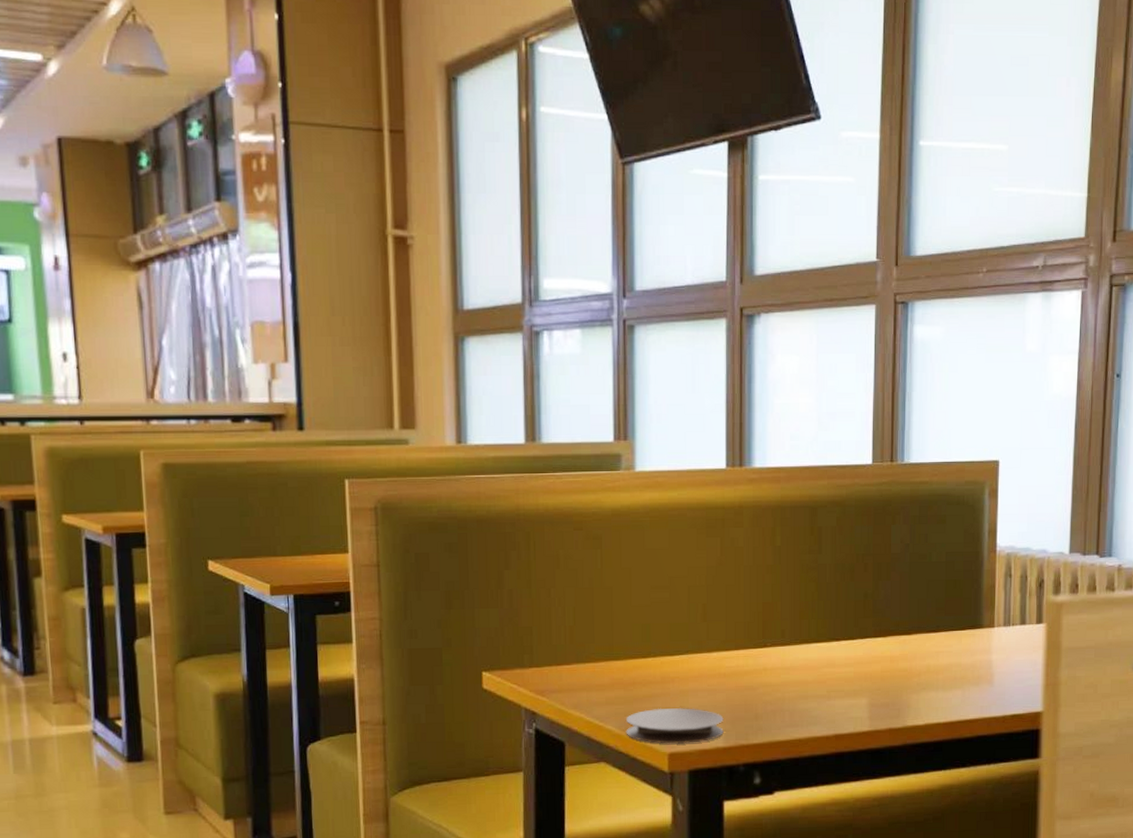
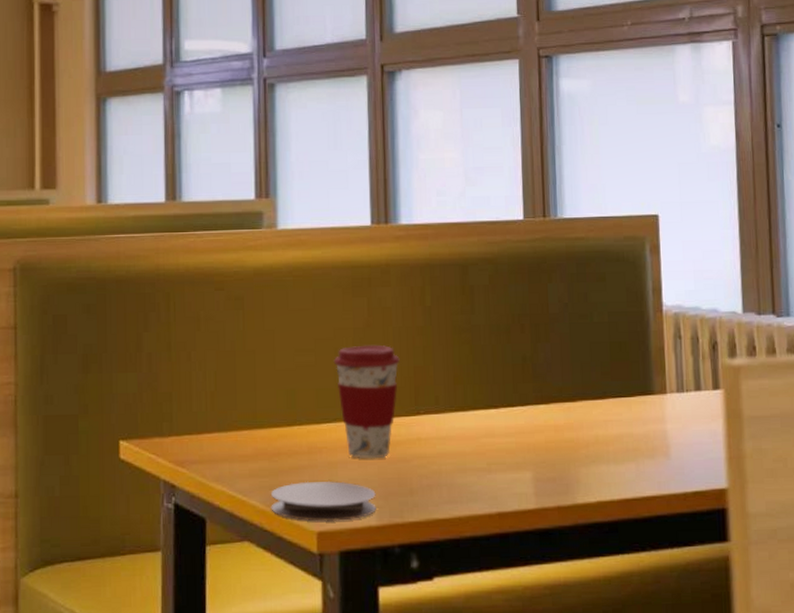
coffee cup: none [687,582,750,688] -> present [333,344,400,459]

